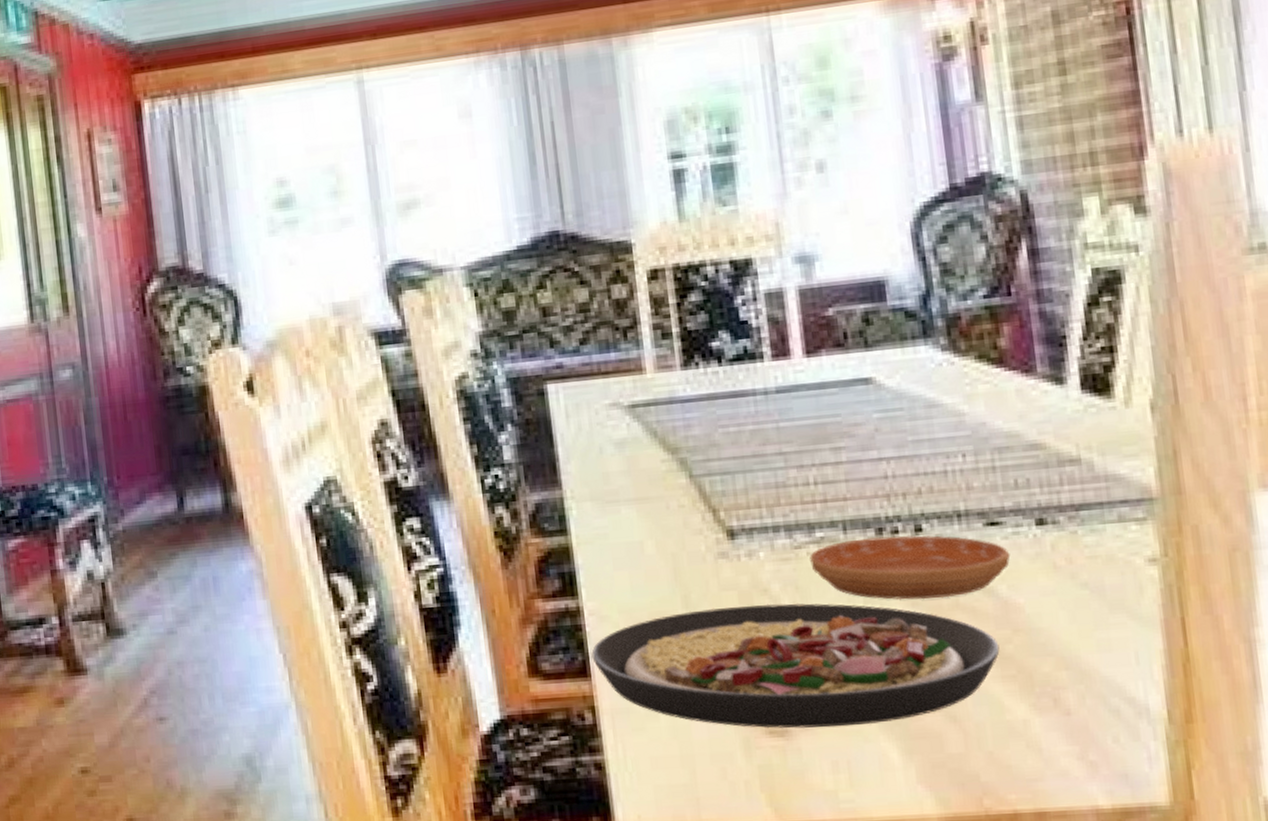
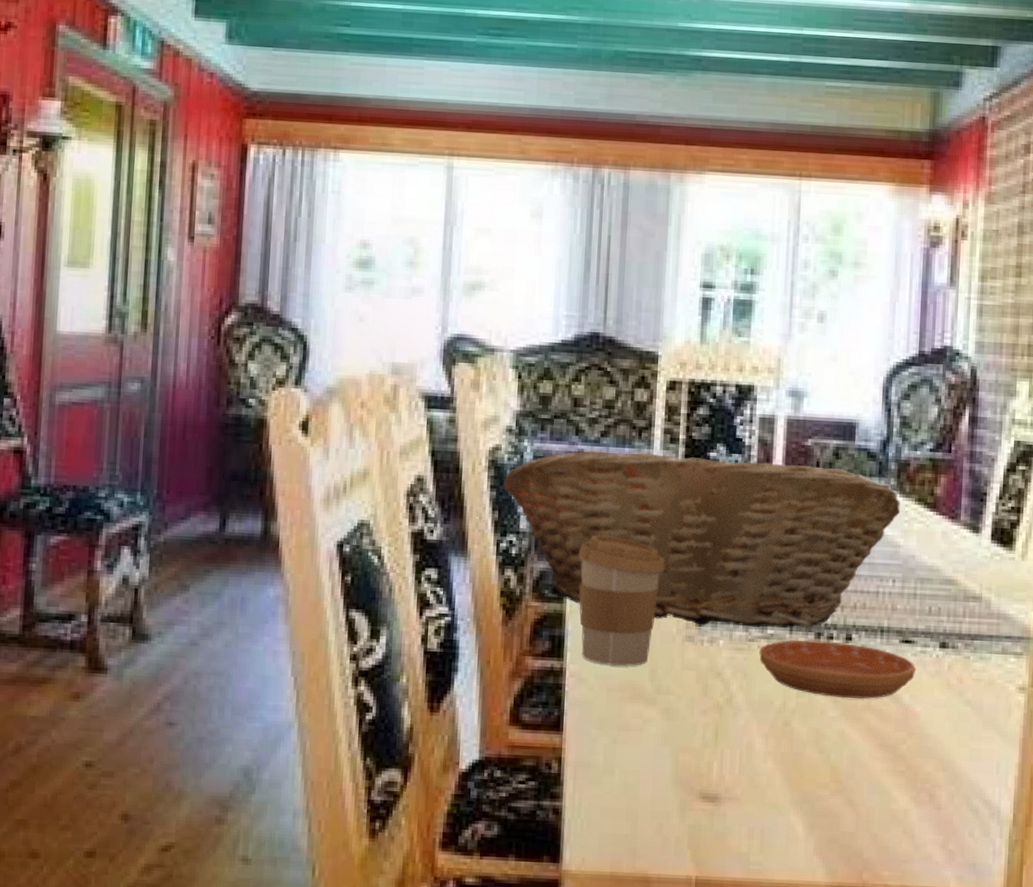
fruit basket: none [477,336,959,538] -> present [503,451,901,628]
coffee cup: none [575,453,680,597] -> present [578,535,665,666]
plate: present [591,603,1000,729] -> none [566,684,896,800]

